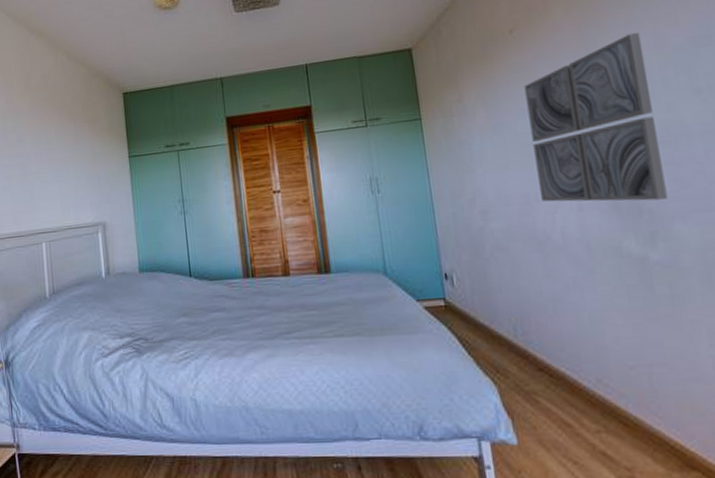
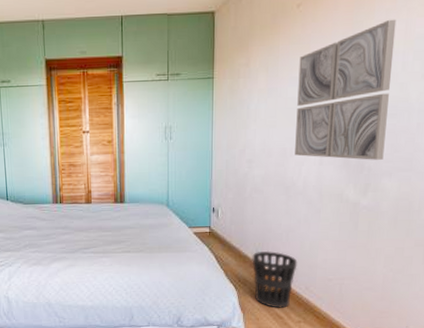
wastebasket: none [509,328,578,411] -> present [252,250,298,308]

